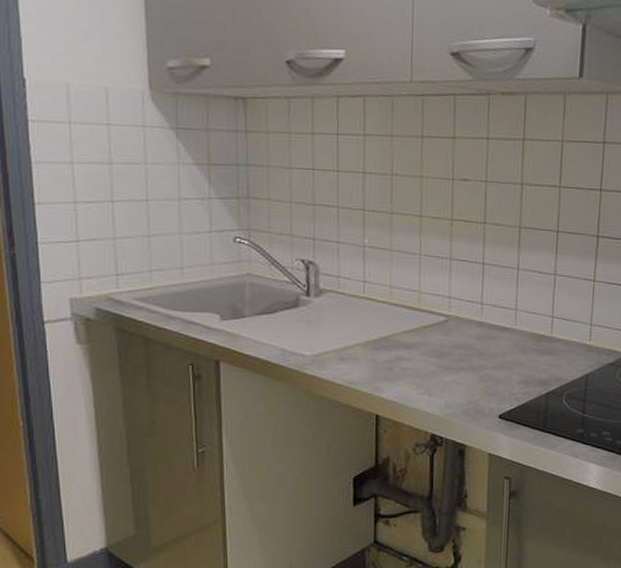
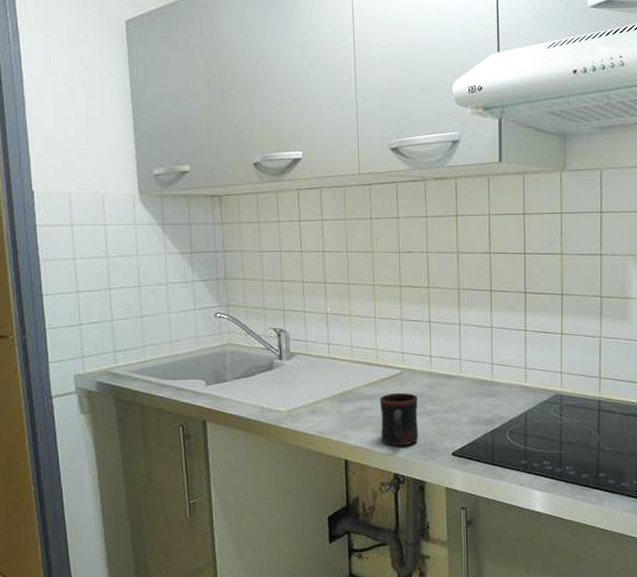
mug: none [419,343,464,404] -> present [379,392,419,447]

